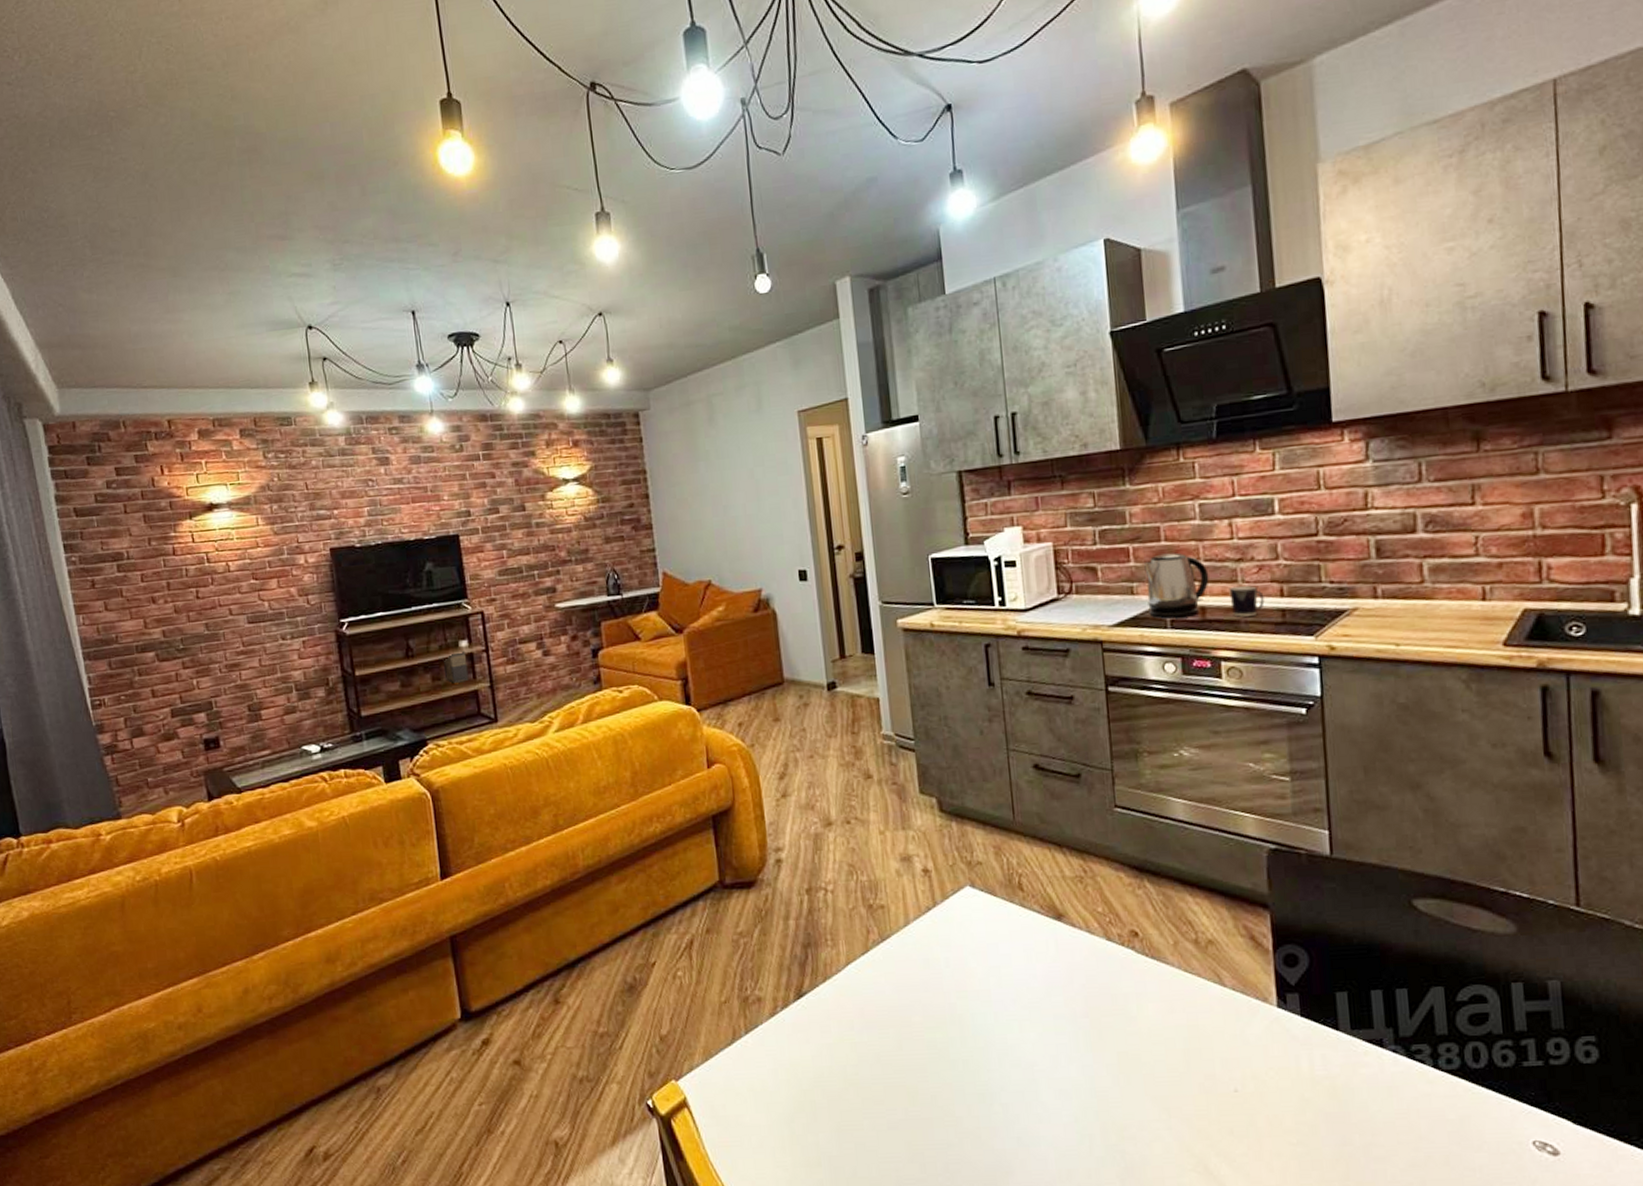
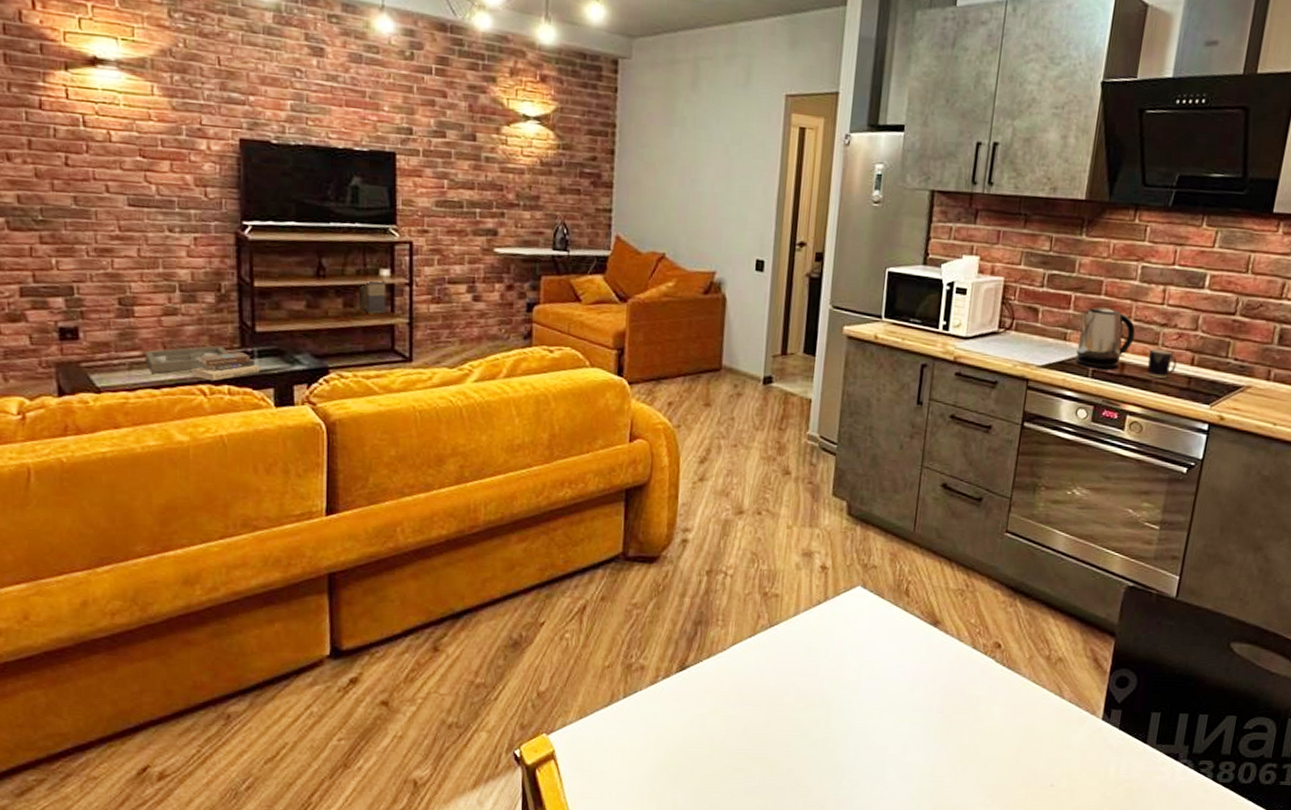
decorative tray: none [273,735,342,769] -> present [145,346,229,374]
books: none [313,737,369,768] -> present [193,352,260,382]

